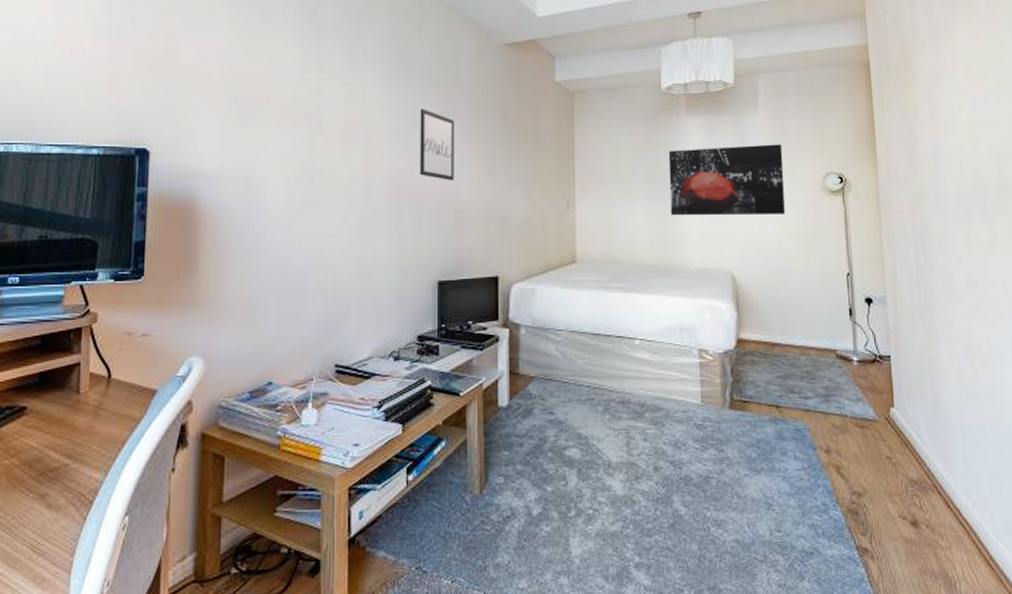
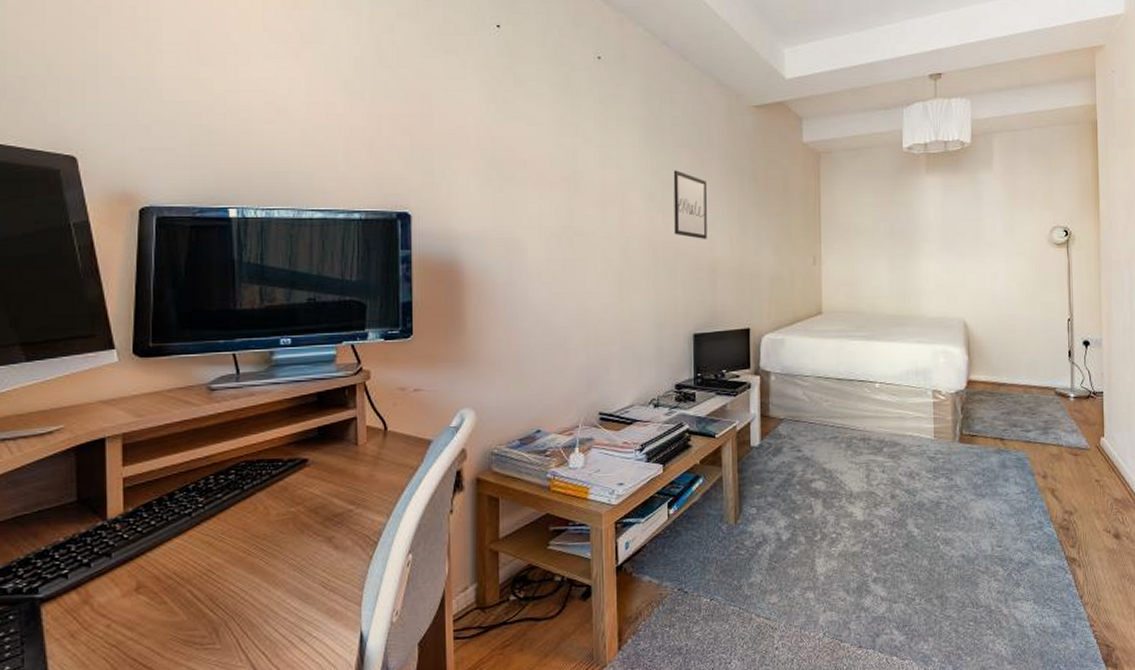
wall art: present [668,144,785,216] -> none [908,200,1015,269]

